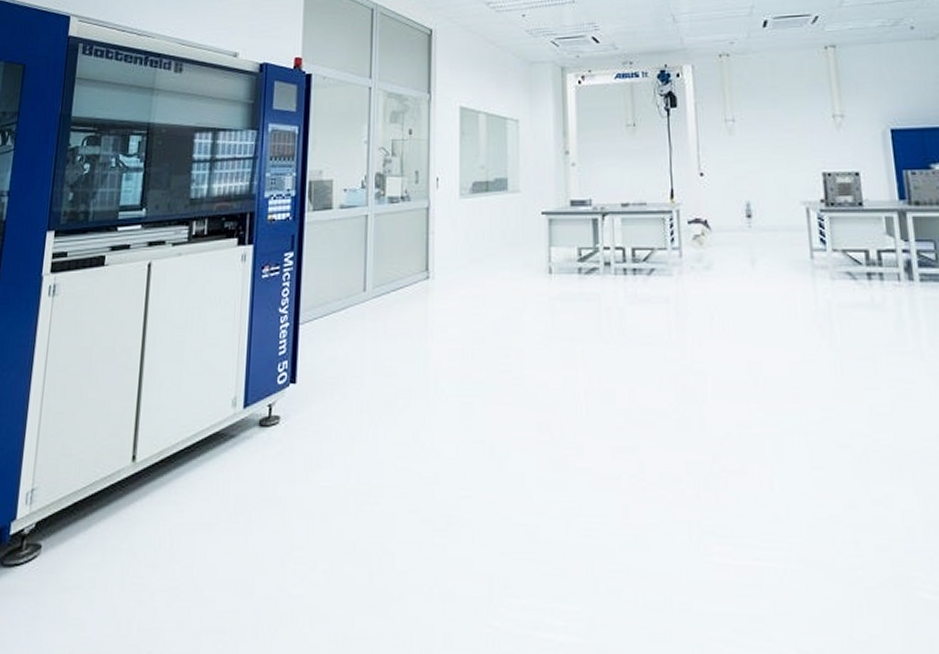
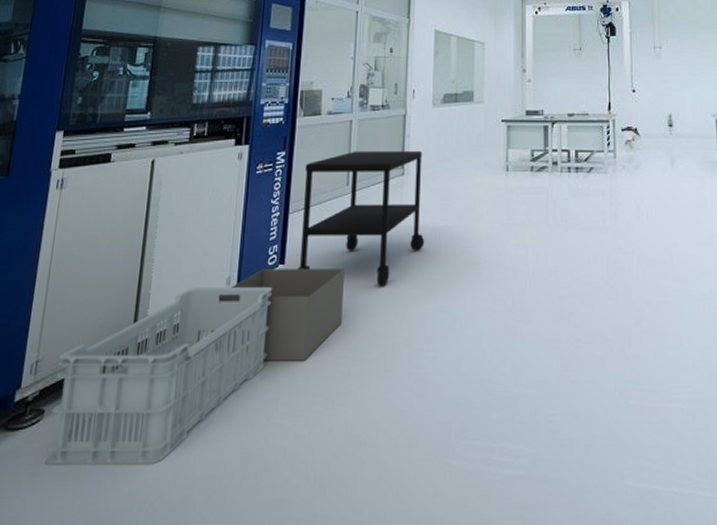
plastic crate: none [43,408,284,611] -> present [45,286,273,464]
storage bin: none [217,388,364,497] -> present [211,269,345,361]
utility cart: none [310,249,456,410] -> present [297,150,425,286]

